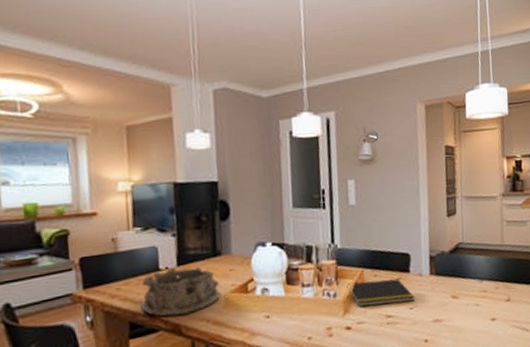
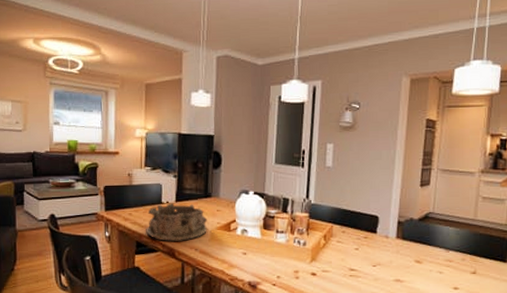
notepad: present [346,278,415,307] -> none [316,235,379,260]

